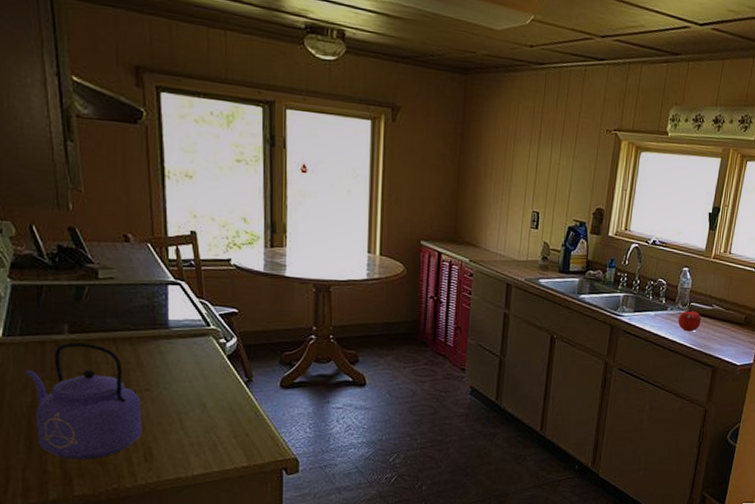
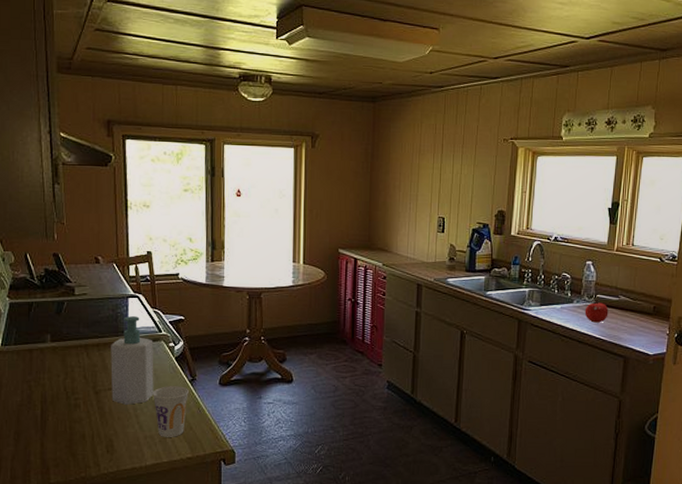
kettle: present [25,342,143,460] -> none [16,349,106,451]
soap bottle: none [147,306,201,408] -> present [111,316,154,405]
cup: none [200,387,244,444] -> present [153,386,189,437]

